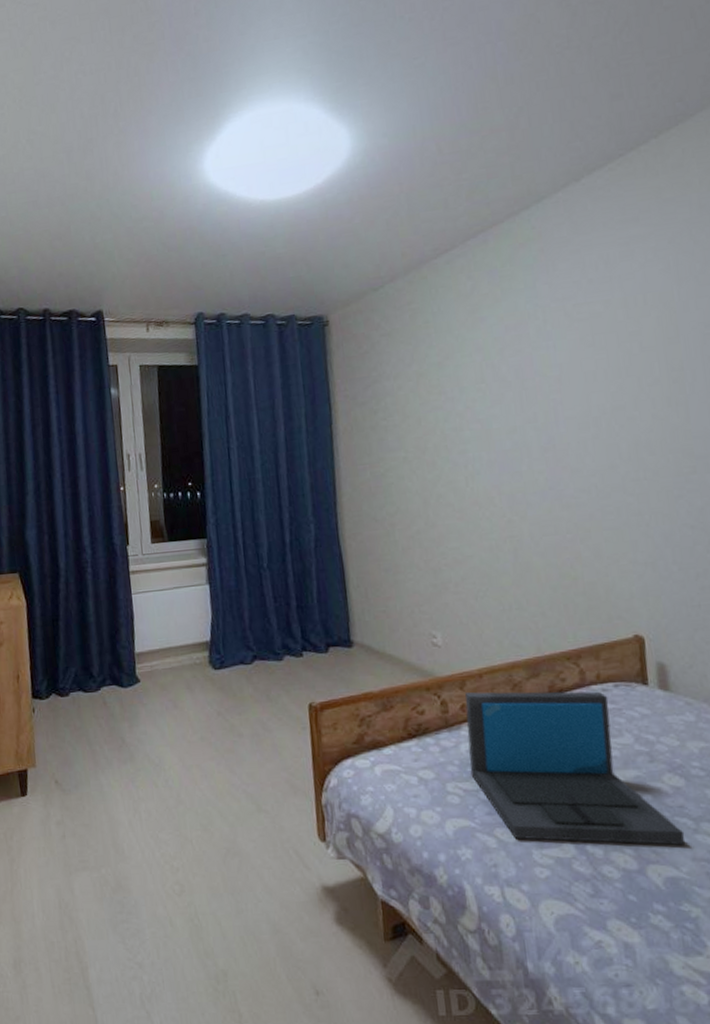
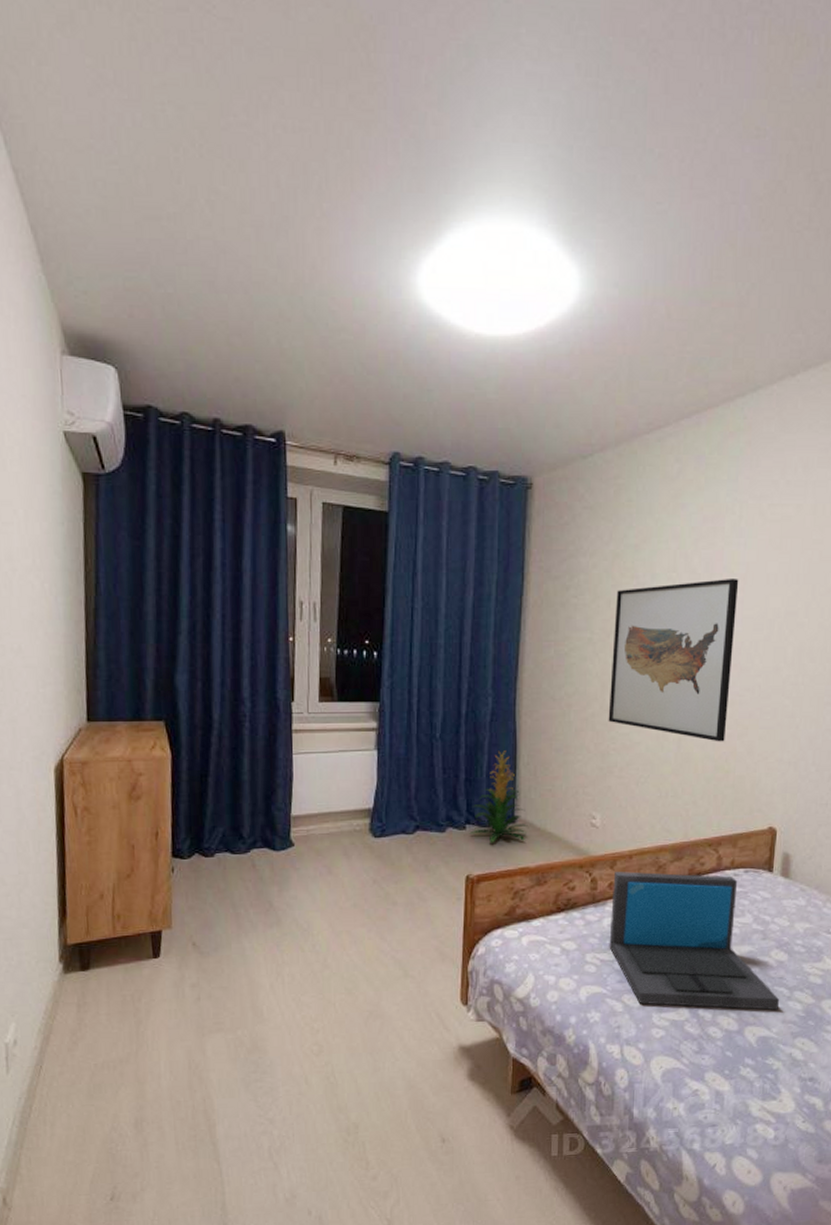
indoor plant: none [307,575,366,669] -> present [469,751,528,843]
wall art: none [426,381,567,548] -> present [608,579,739,742]

